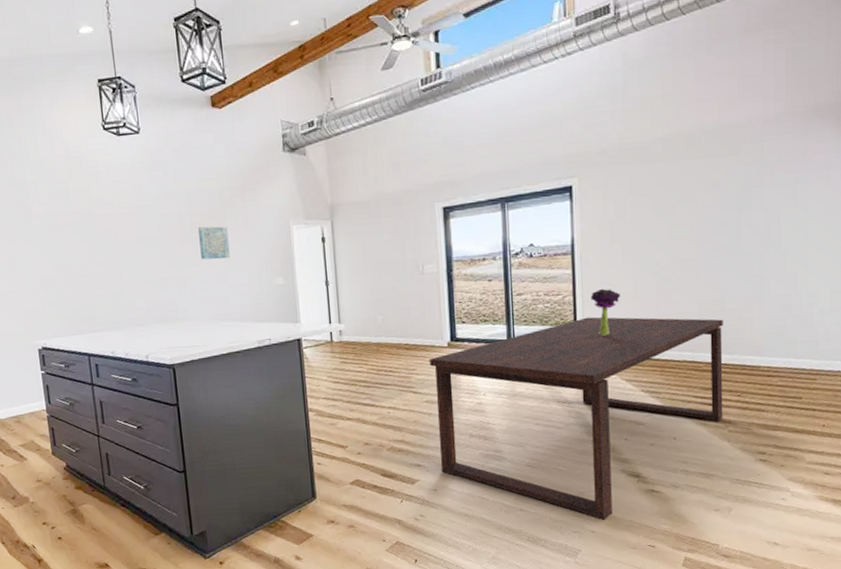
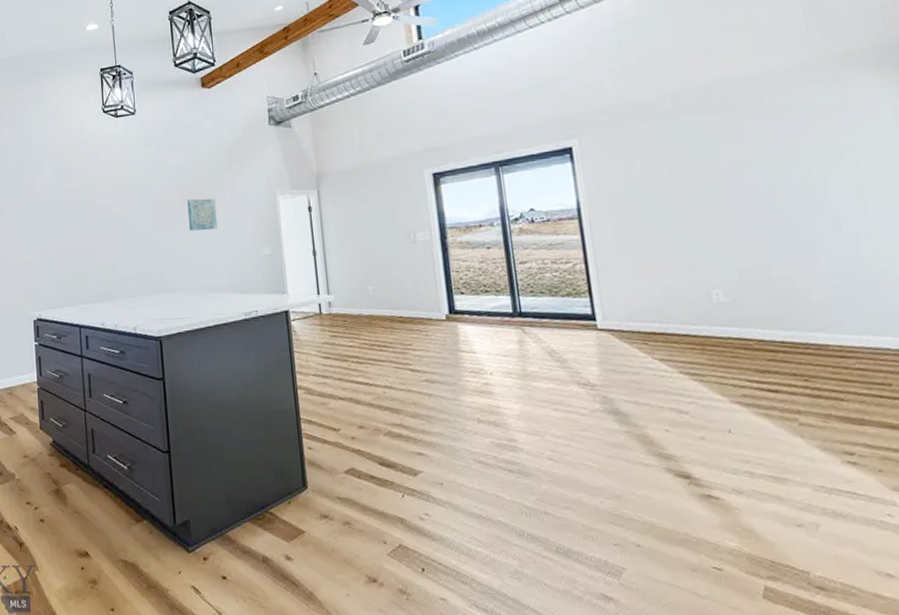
dining table: present [430,317,724,521] -> none [427,286,790,532]
bouquet: present [590,288,620,336] -> none [605,255,641,308]

